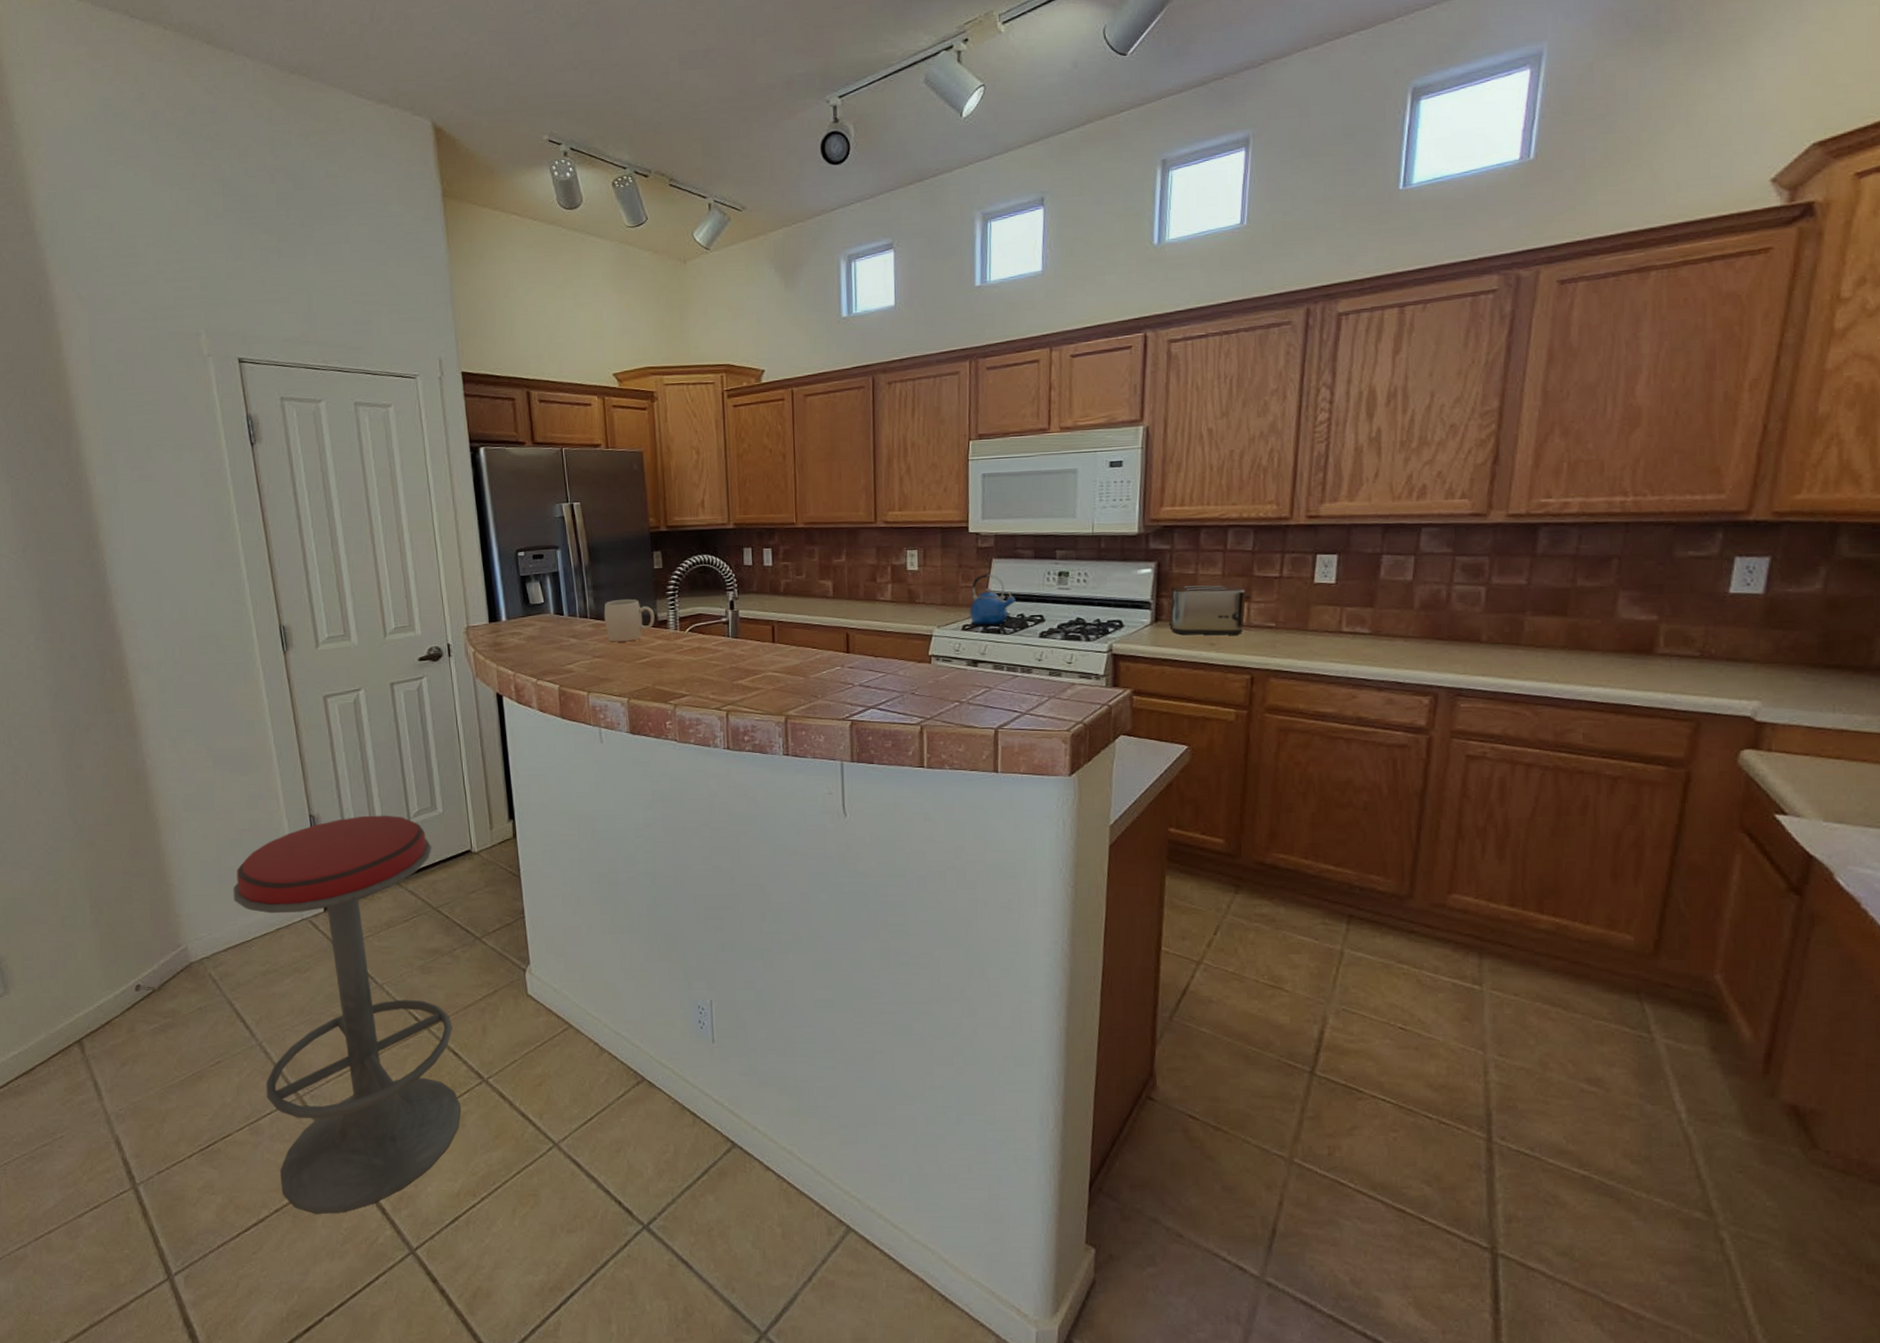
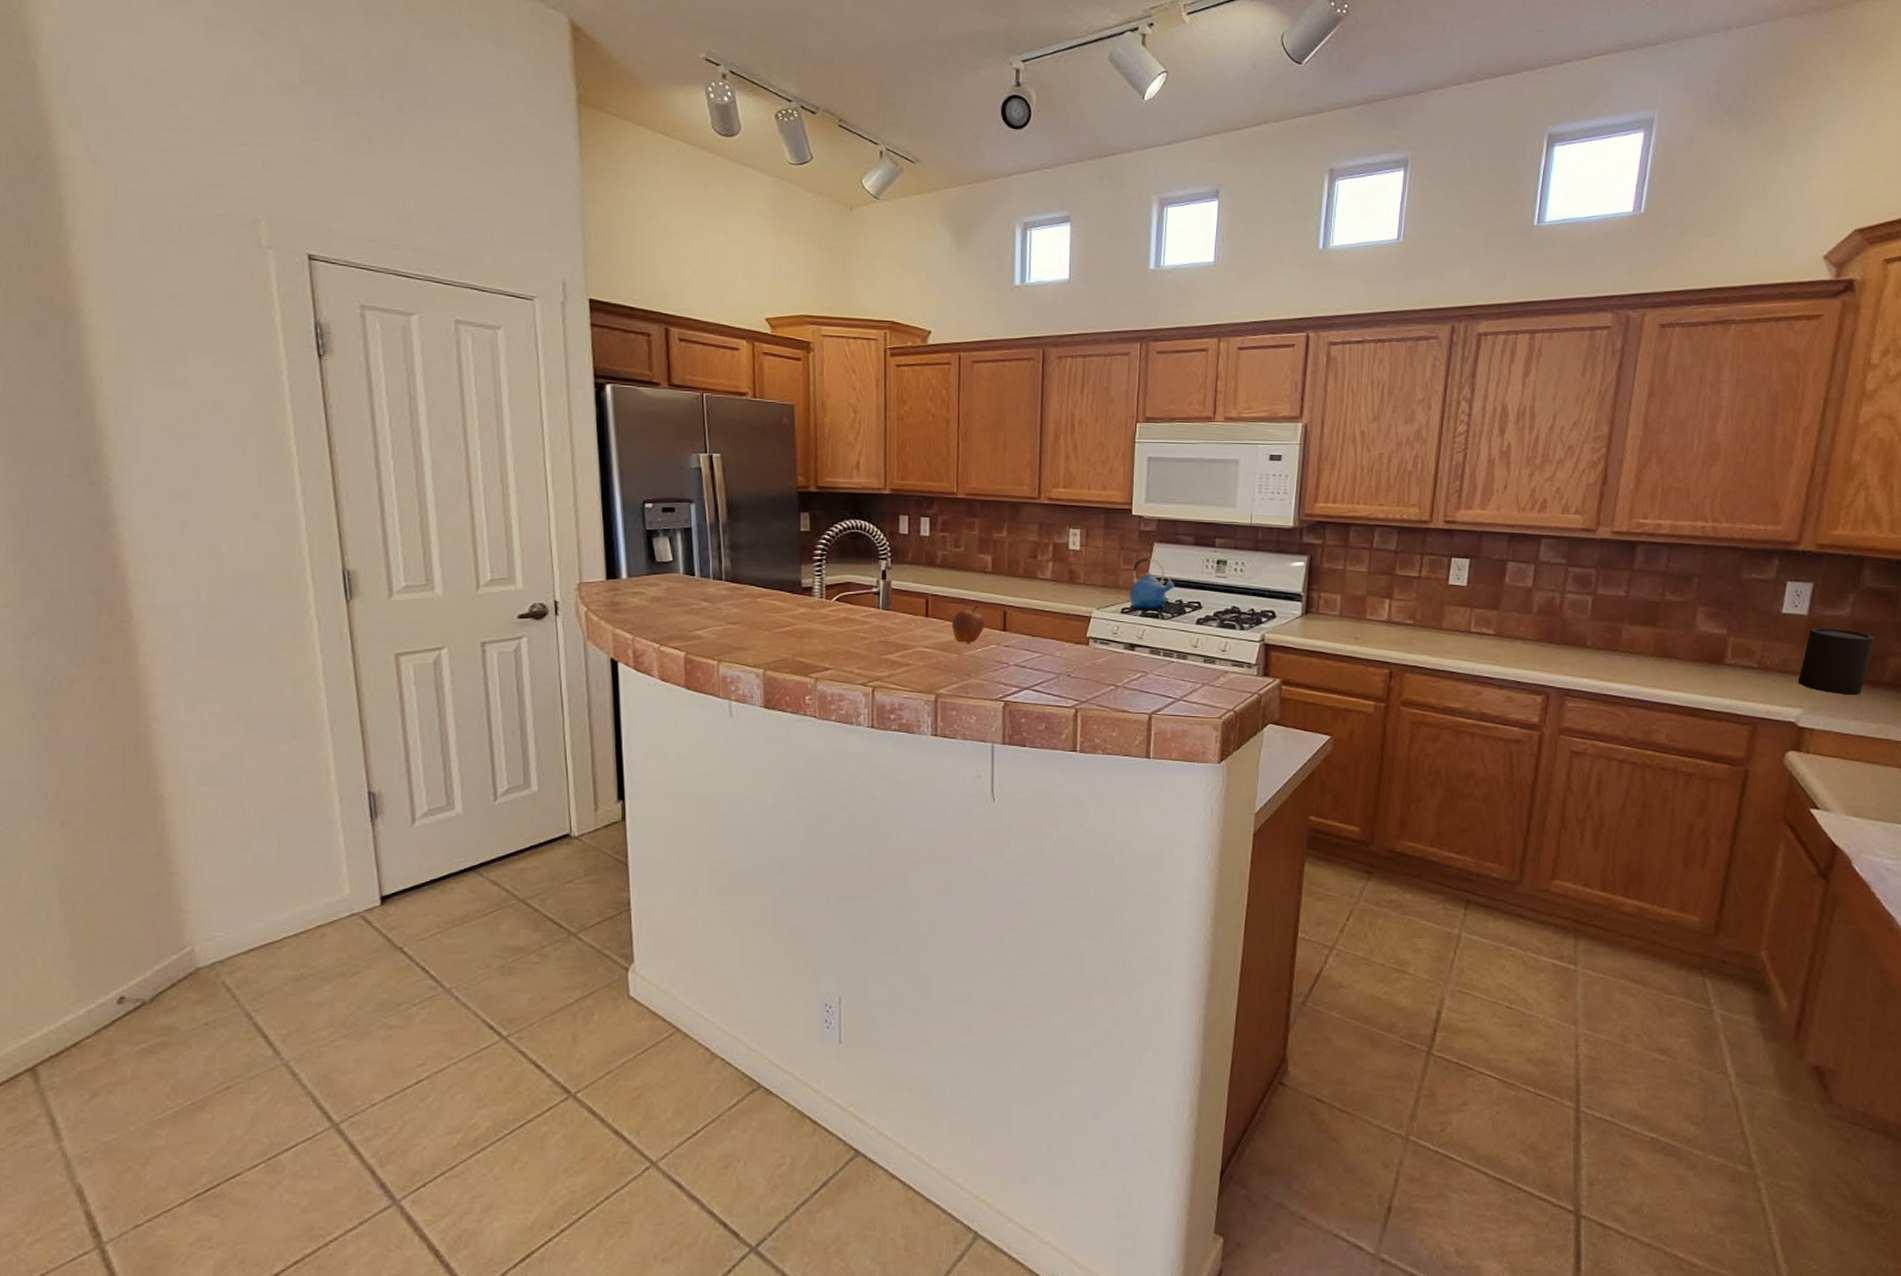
bar stool: present [233,815,462,1214] -> none [261,793,542,1263]
mug: present [604,598,655,642] -> none [741,561,799,608]
fruit: none [797,629,829,666] -> present [951,605,985,643]
toaster: present [1168,584,1251,636] -> none [1317,580,1392,631]
pen holder: none [1753,607,1857,683] -> present [1798,628,1875,695]

